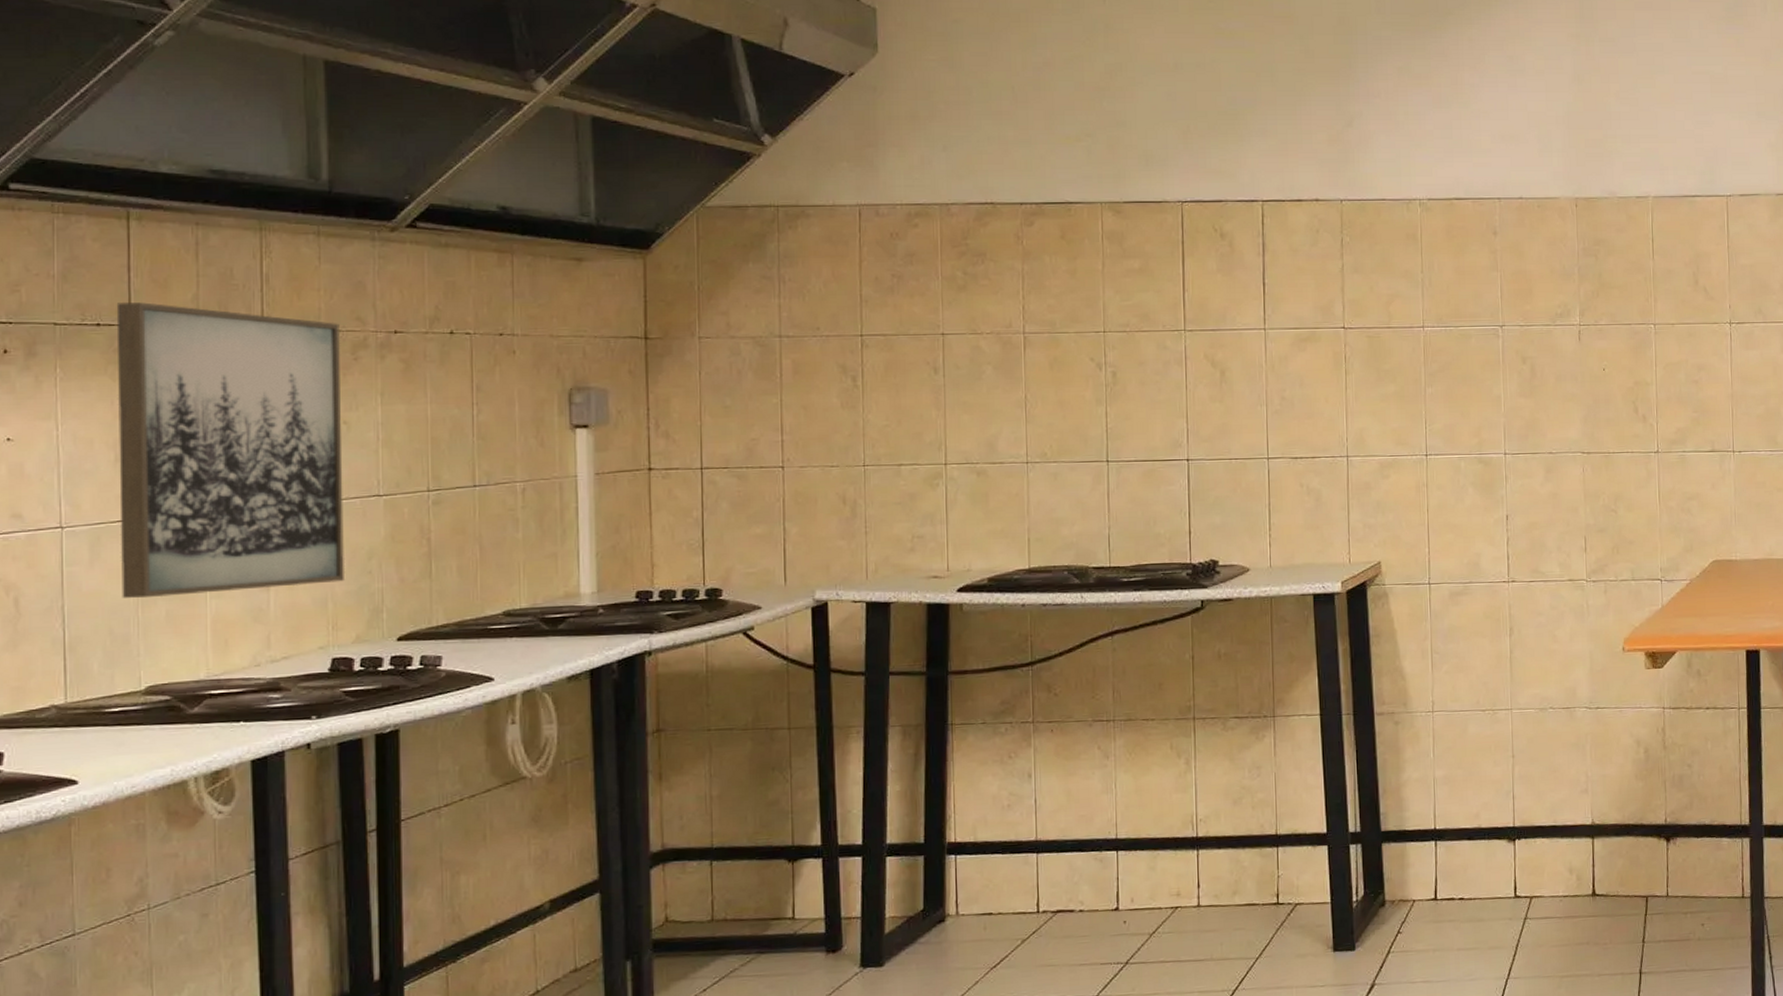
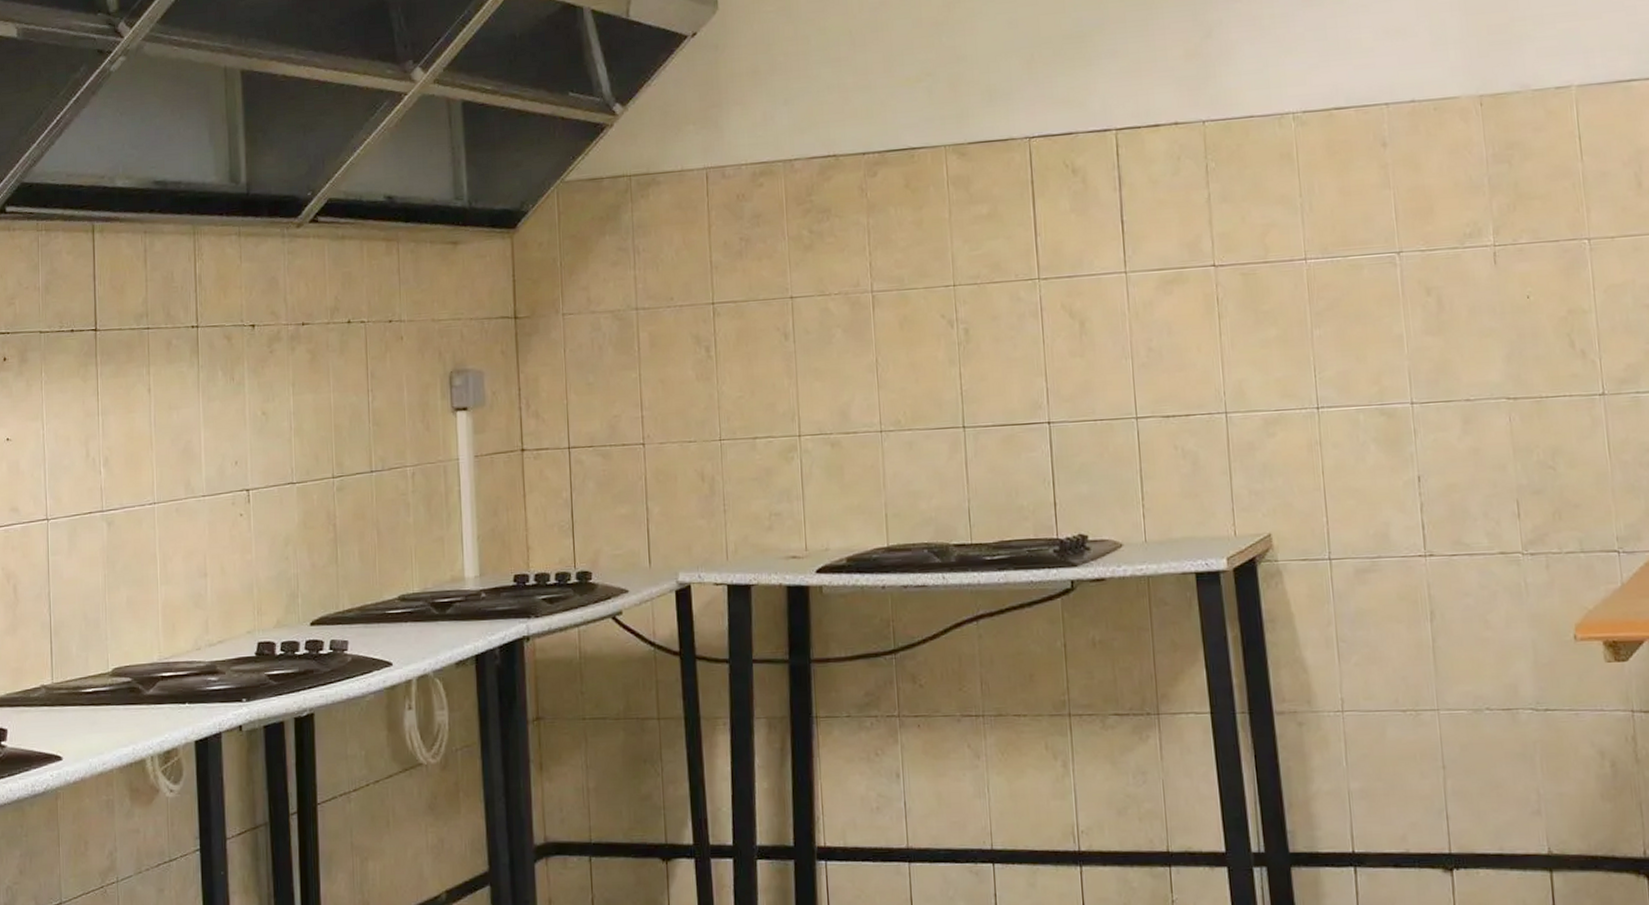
wall art: present [116,302,344,598] -> none [85,308,266,585]

